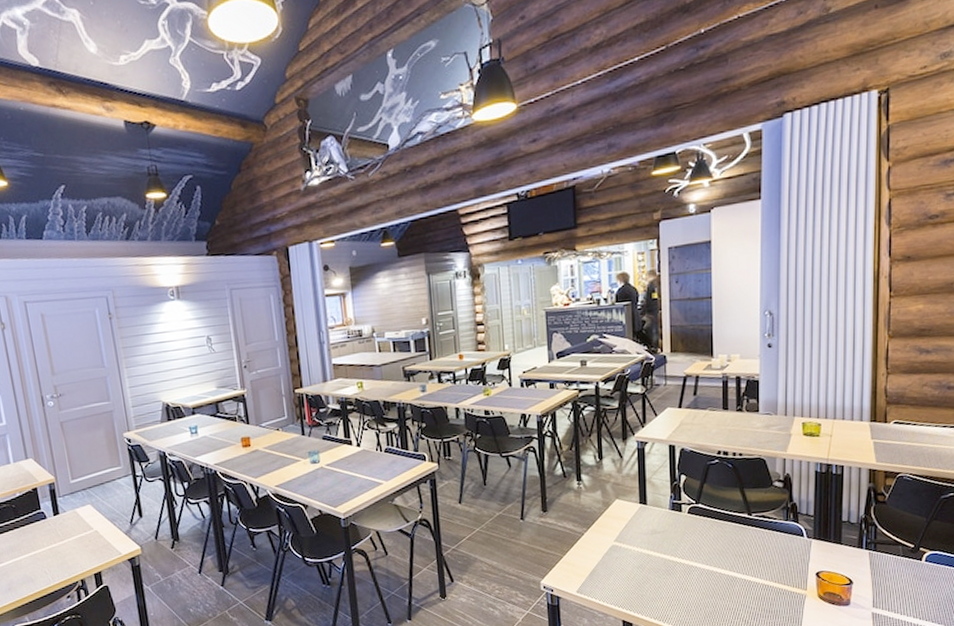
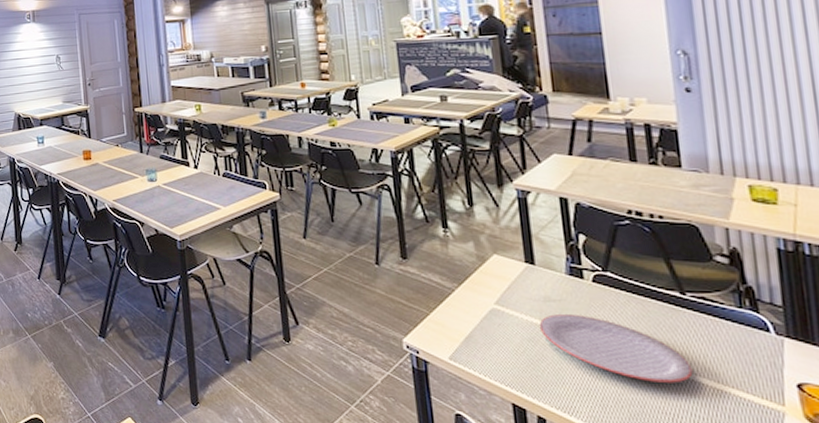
plate: none [646,541,751,587] -> present [538,313,693,383]

